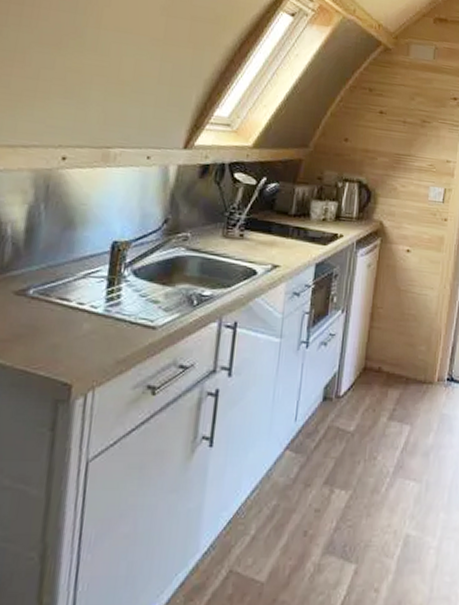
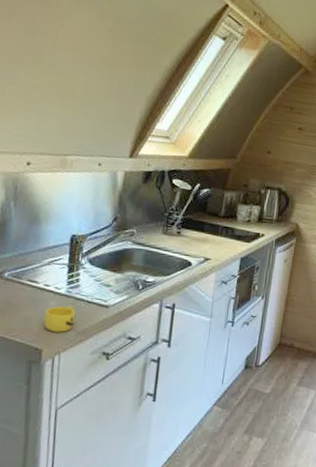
cup: none [75,328,116,362] -> present [43,305,76,333]

